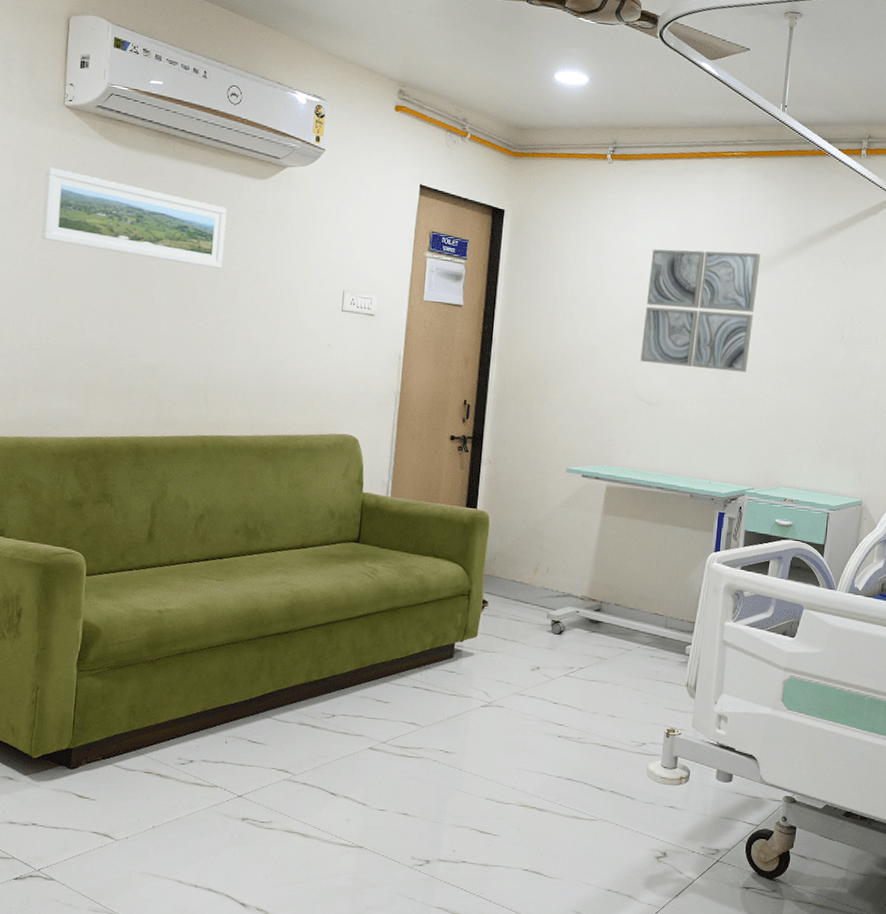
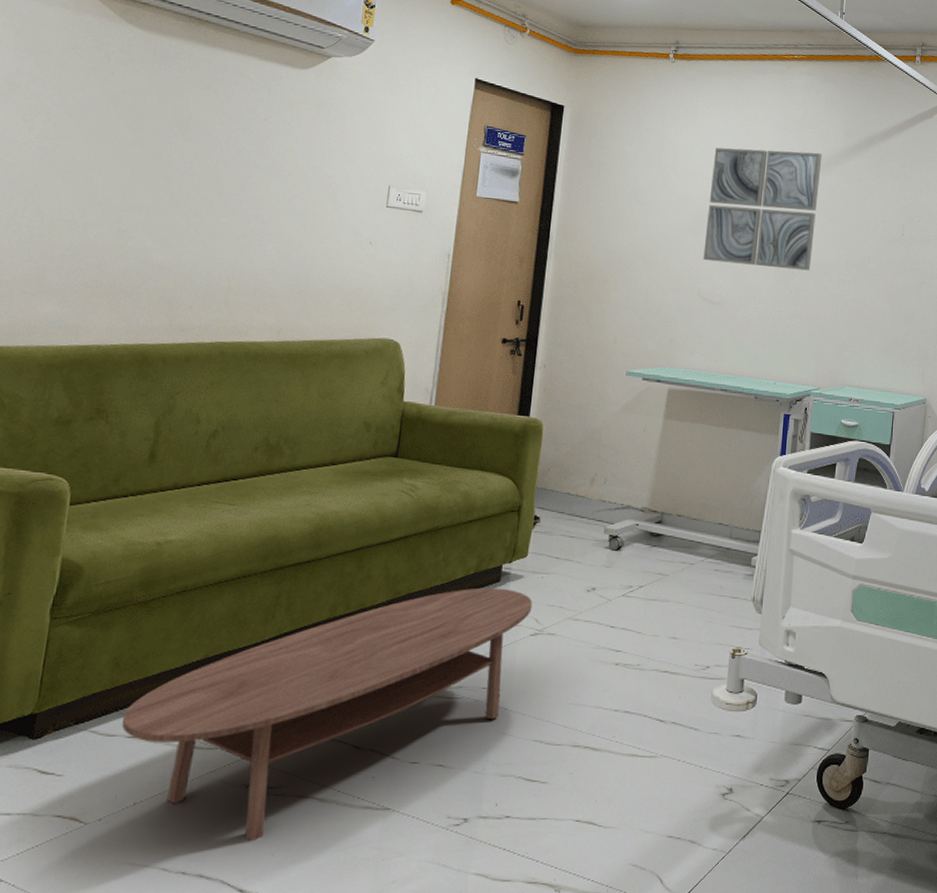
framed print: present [40,166,226,270] -> none [42,49,262,162]
coffee table: none [139,662,483,865] -> present [121,587,533,842]

